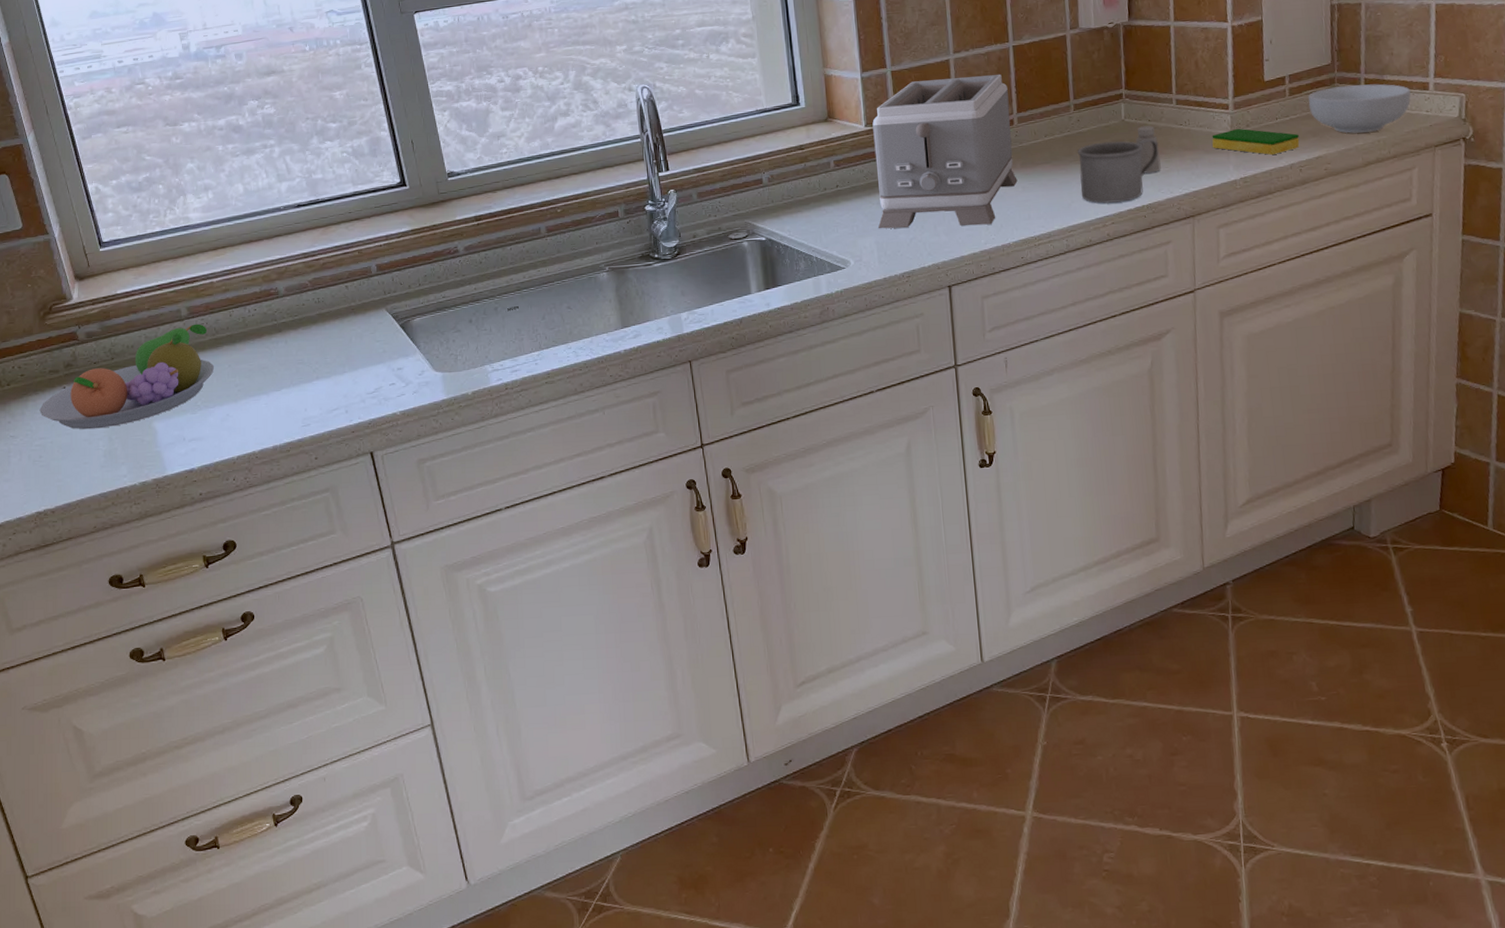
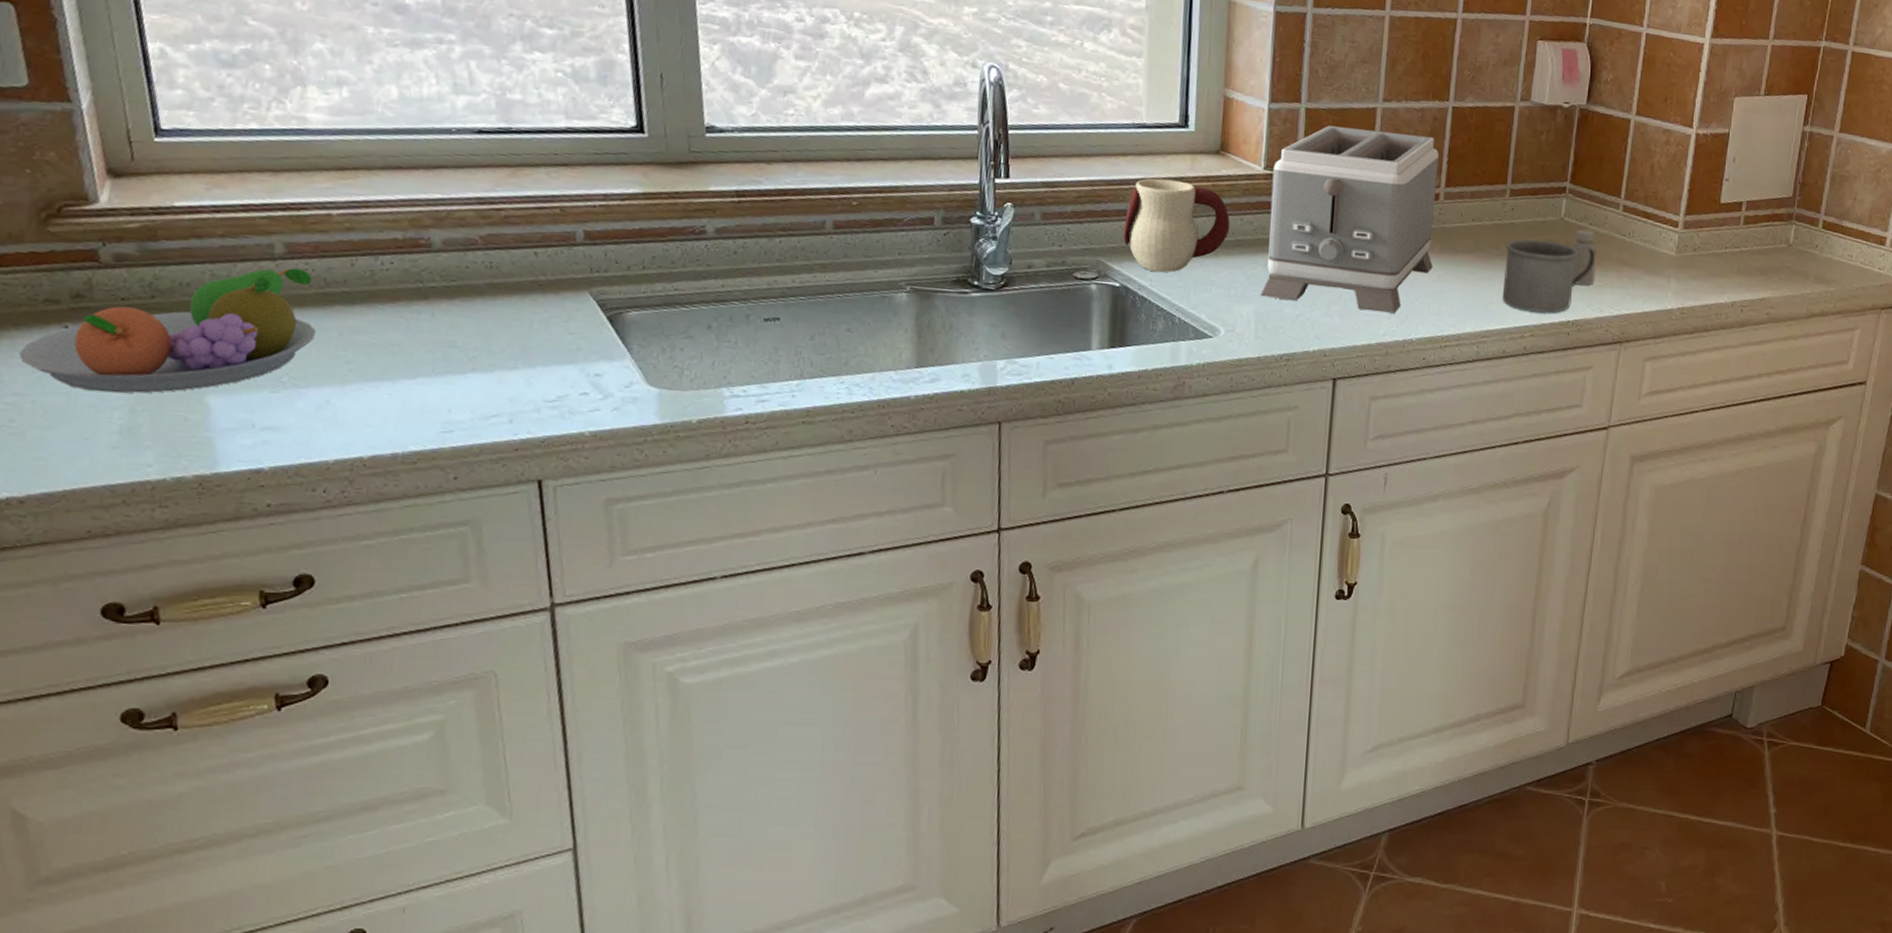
mug: none [761,148,845,224] -> present [1122,178,1231,273]
dish sponge: present [1212,128,1300,155] -> none [1653,250,1746,288]
cereal bowl: present [1307,84,1411,134] -> none [1761,223,1867,281]

